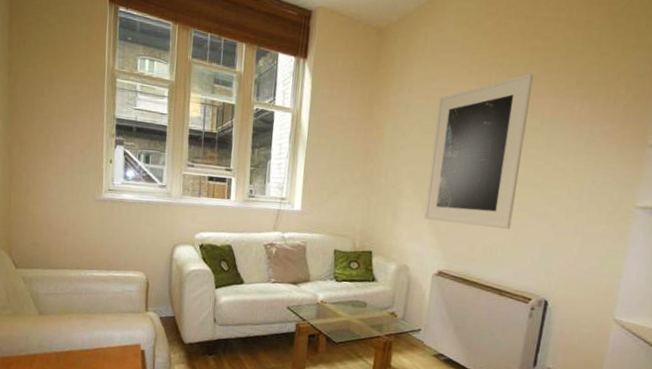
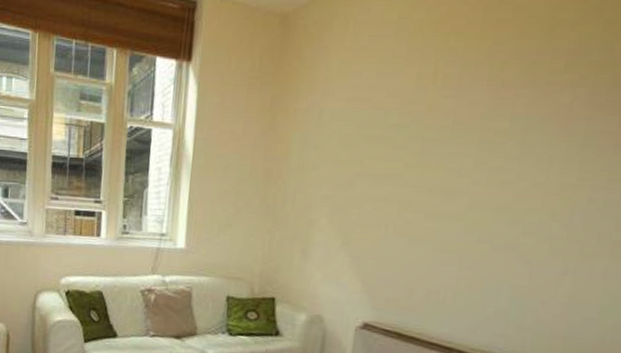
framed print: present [424,73,534,229] -> none [344,56,501,267]

